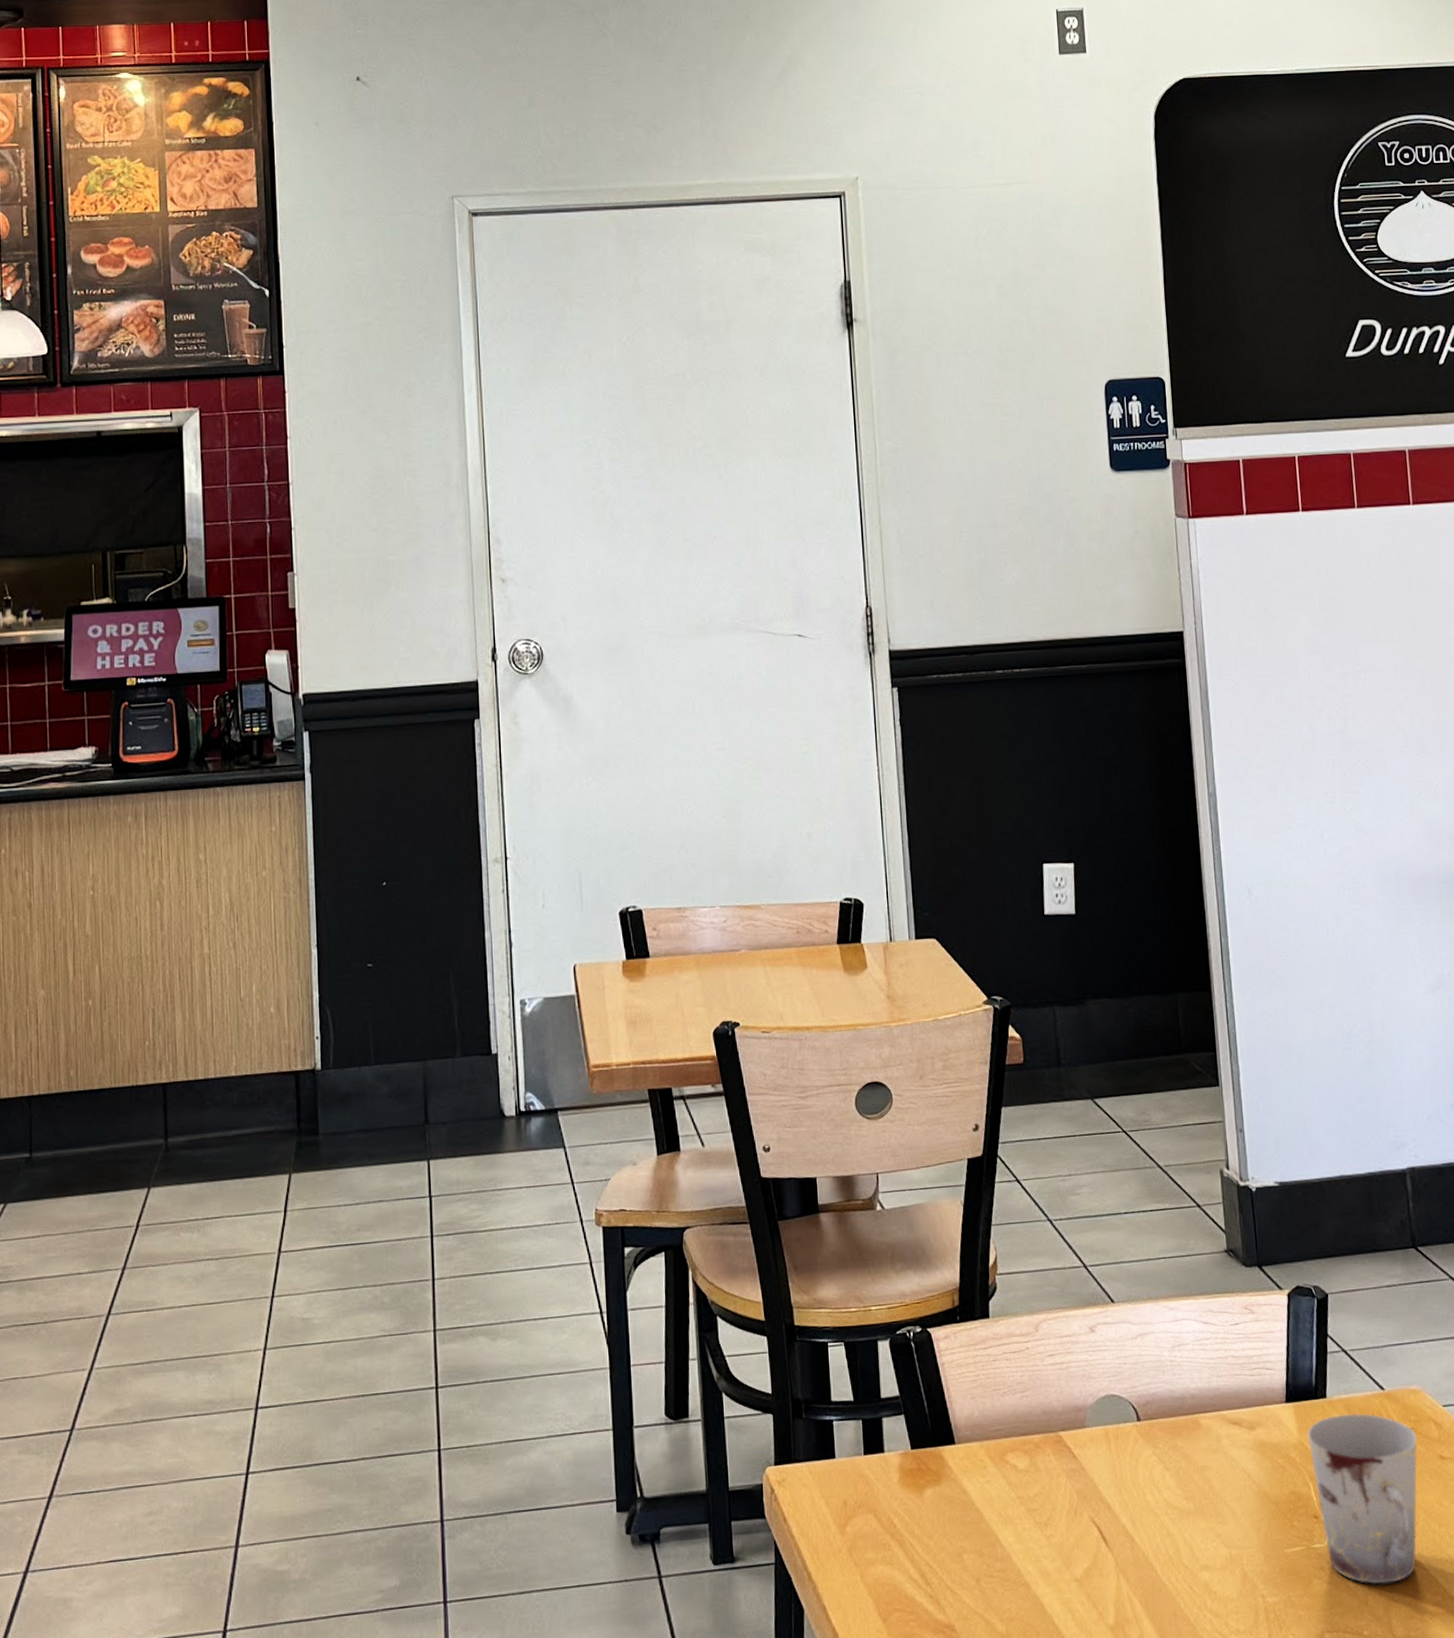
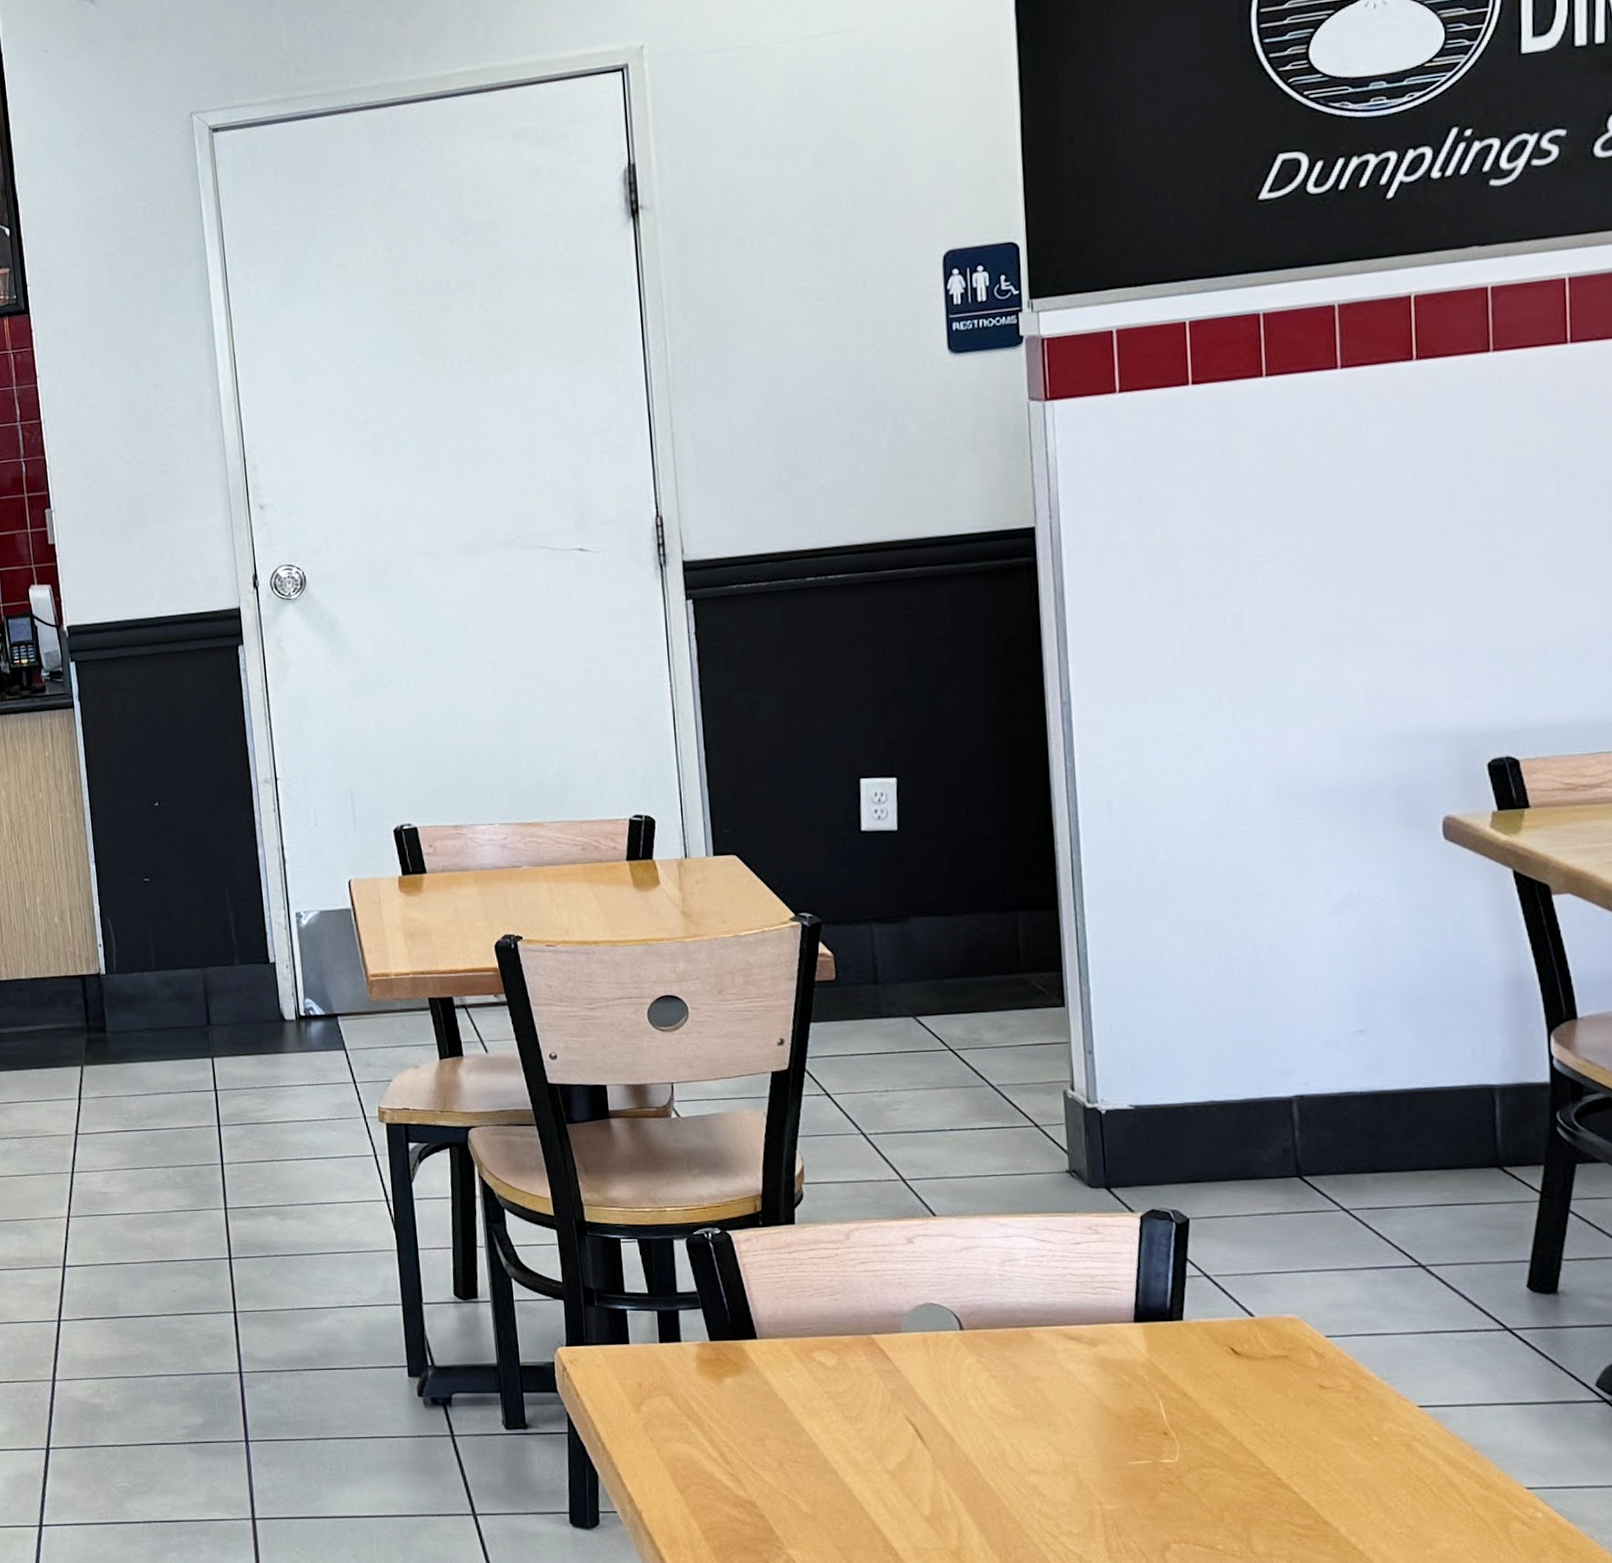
cup: present [1307,1413,1418,1585] -> none [1158,1337,1292,1503]

